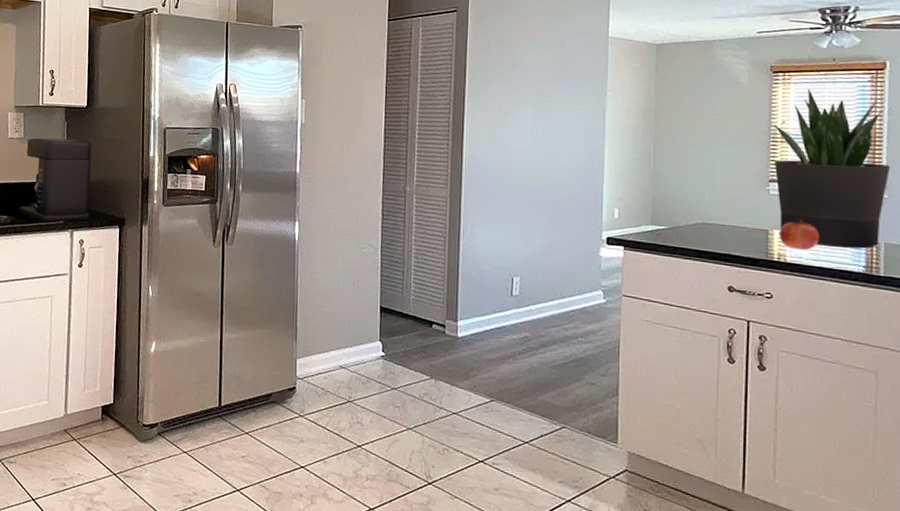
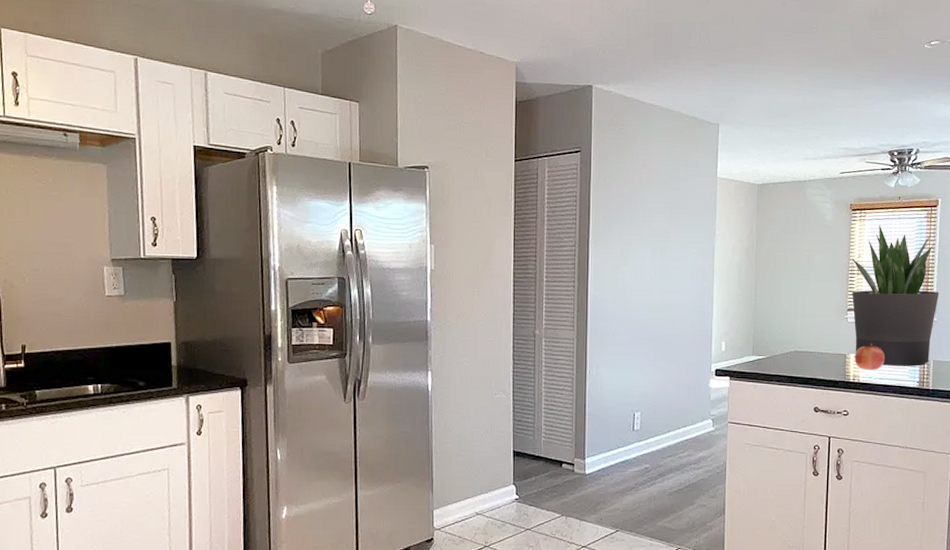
coffee maker: present [19,138,92,223] -> none [124,294,208,388]

